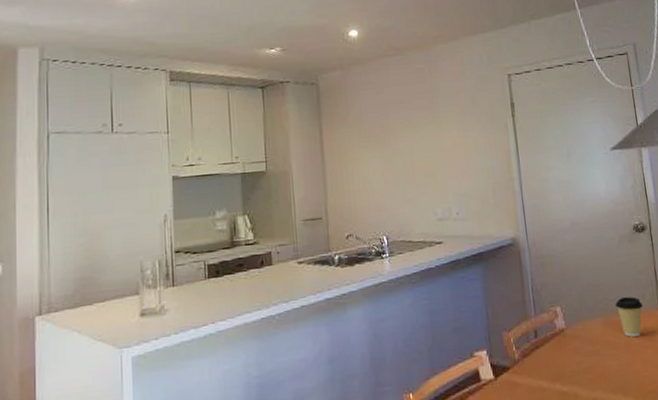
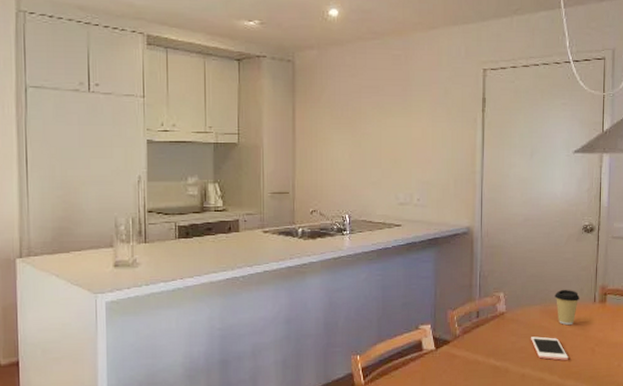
cell phone: none [597,352,642,379] -> present [531,336,568,360]

